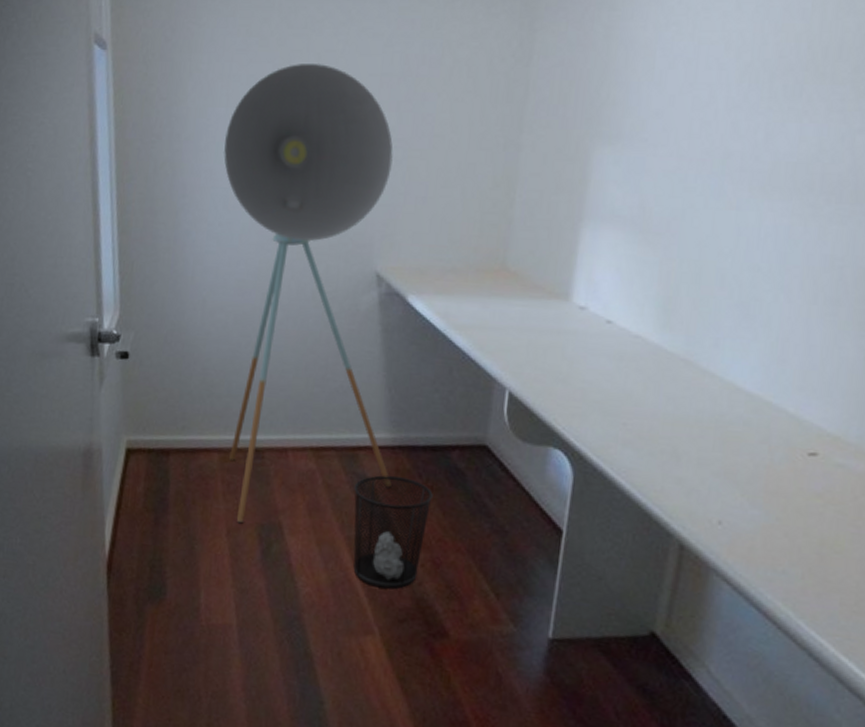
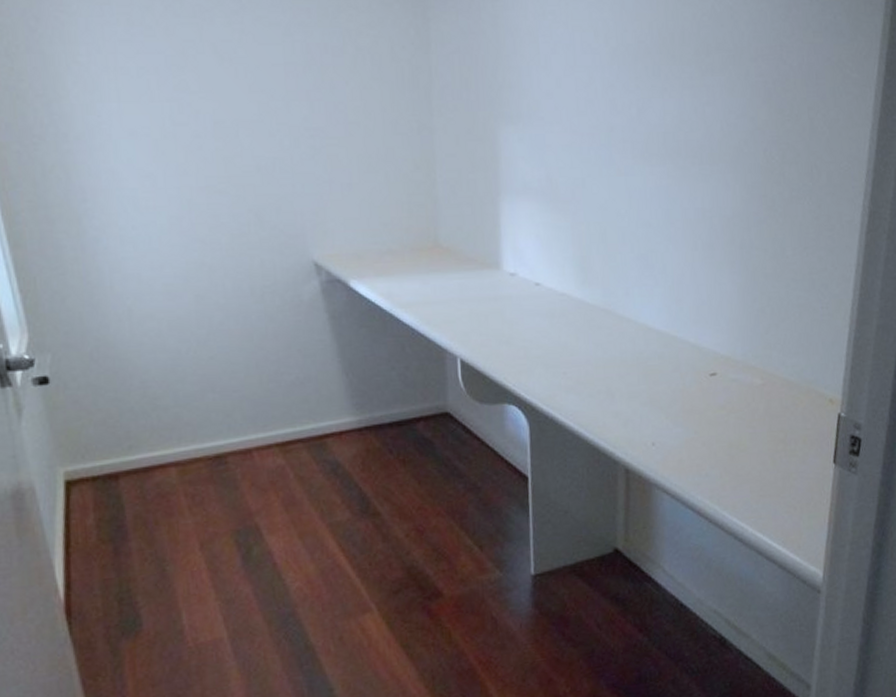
floor lamp: present [224,64,393,524] -> none [122,54,365,534]
waste bin: present [353,475,433,590] -> none [327,456,406,566]

